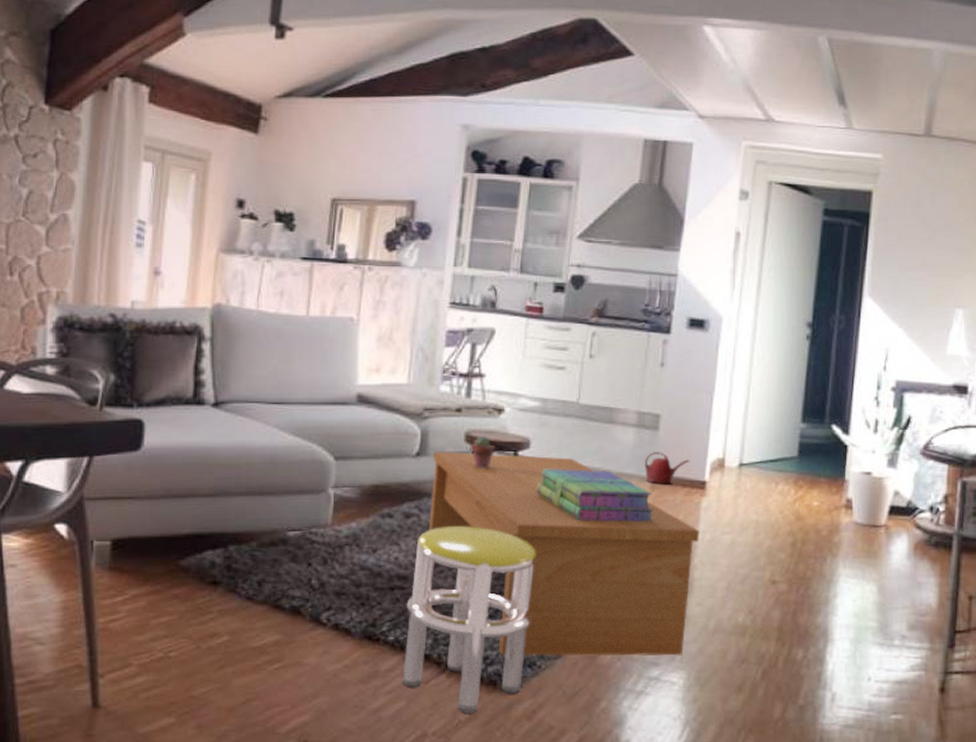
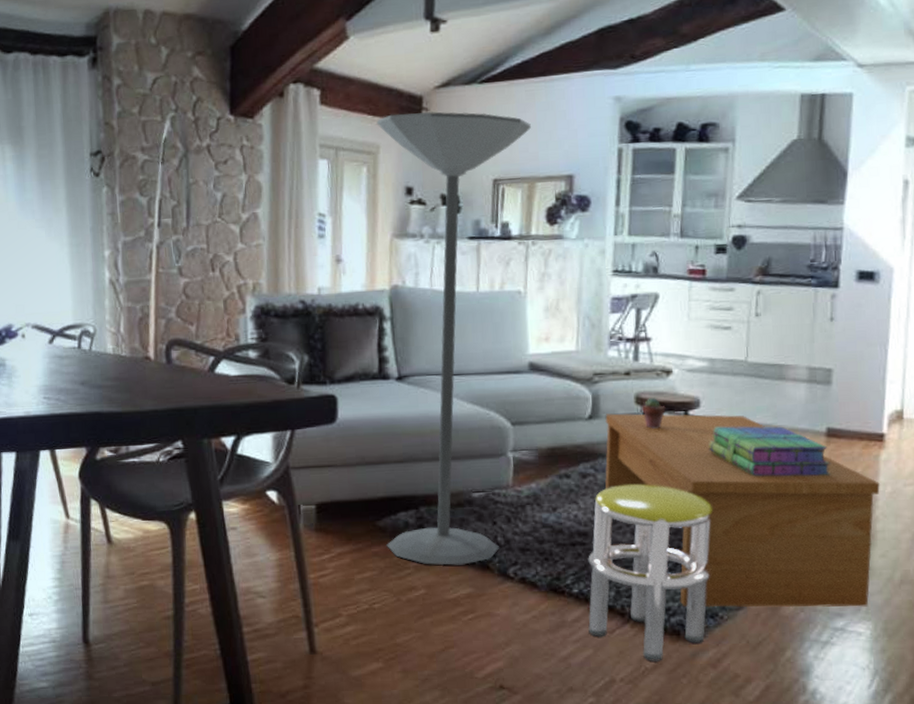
floor lamp: none [189,120,375,610] -> present [376,112,531,565]
watering can: present [645,451,691,485] -> none [818,405,867,439]

